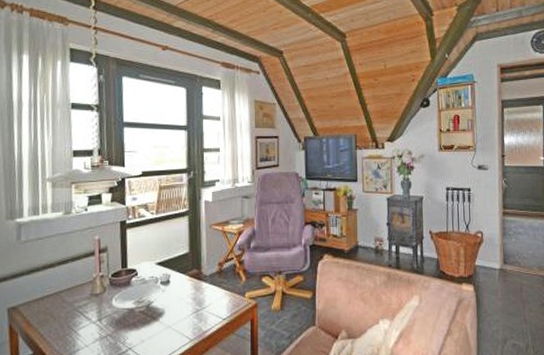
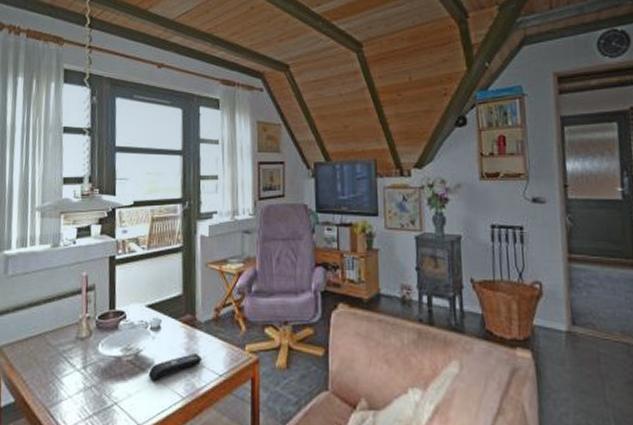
remote control: none [159,302,208,328] -> present [148,354,203,382]

